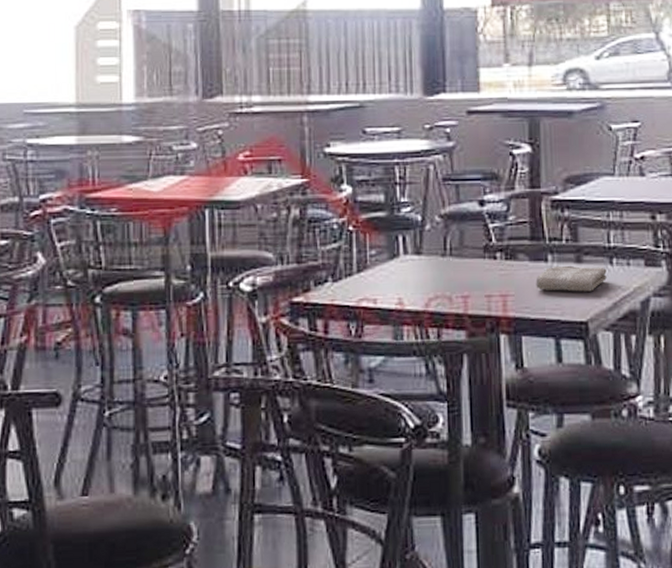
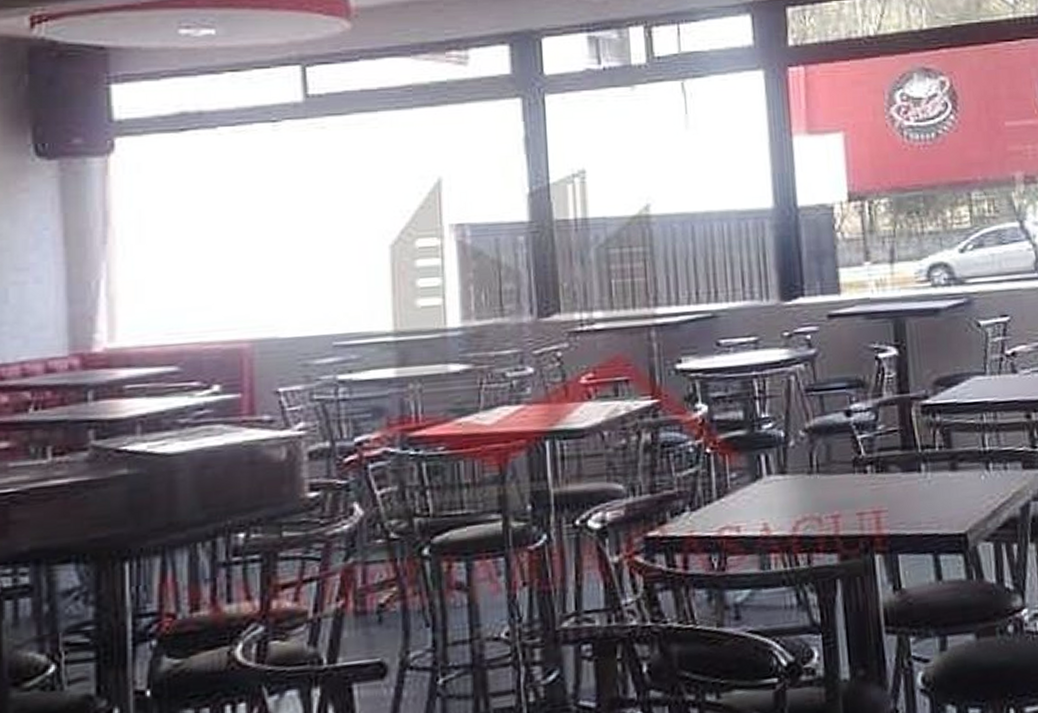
washcloth: present [536,265,608,292] -> none [909,473,984,503]

